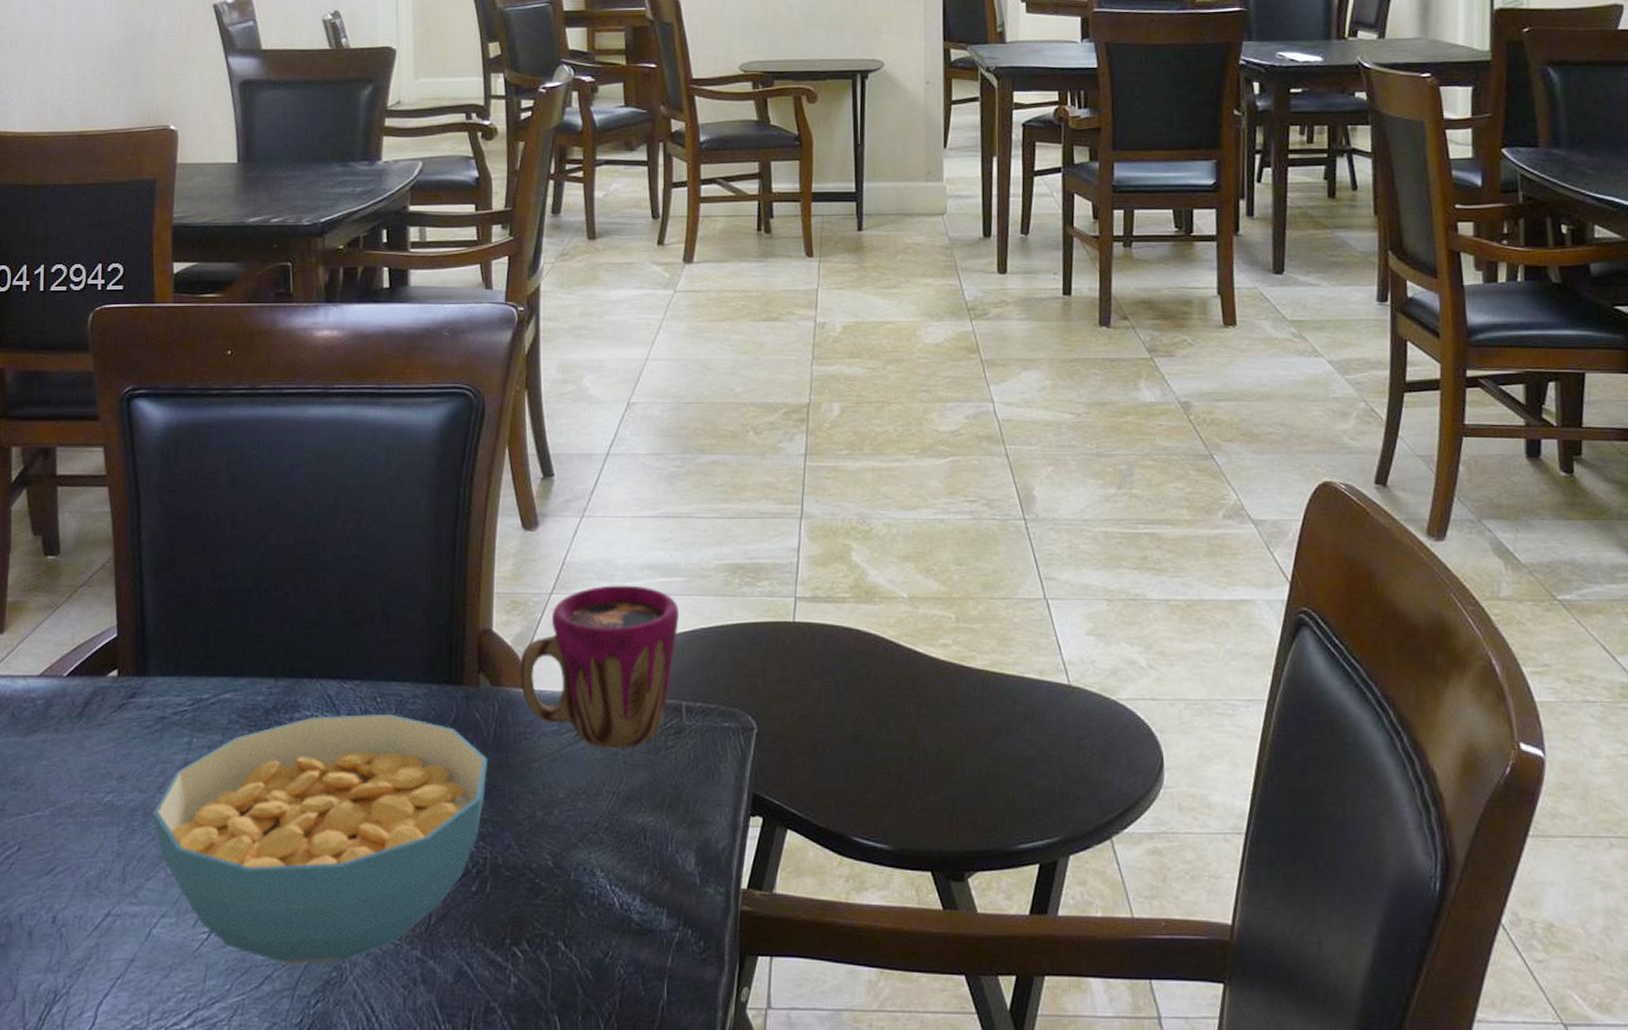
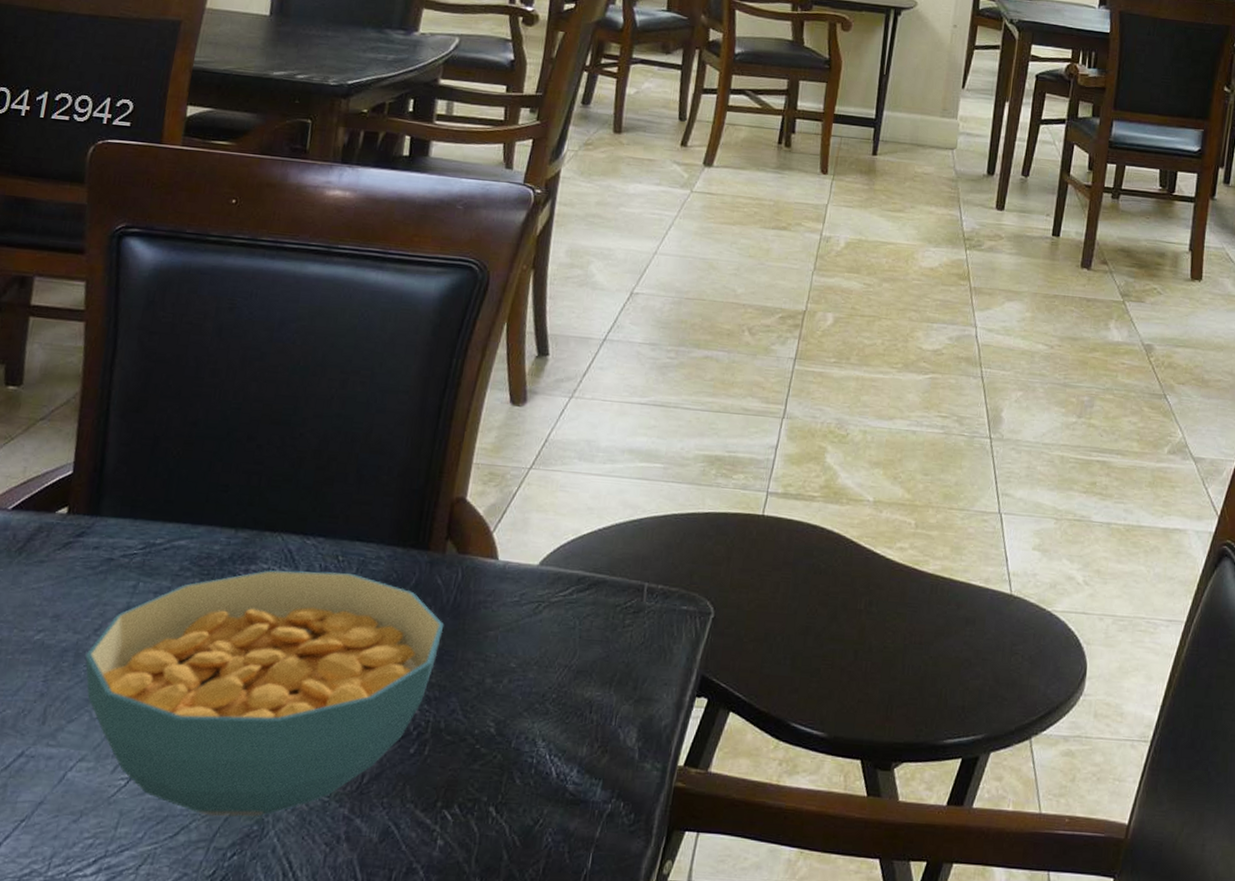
cup: present [518,585,679,749] -> none [487,464,654,624]

